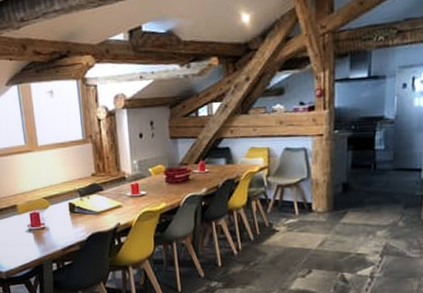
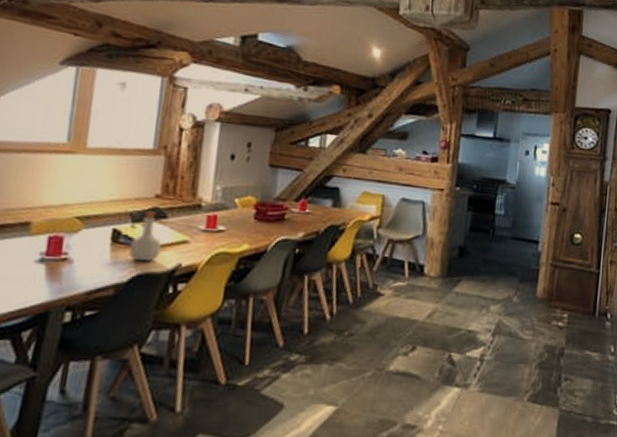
bottle: none [83,187,104,224] -> present [129,211,162,262]

